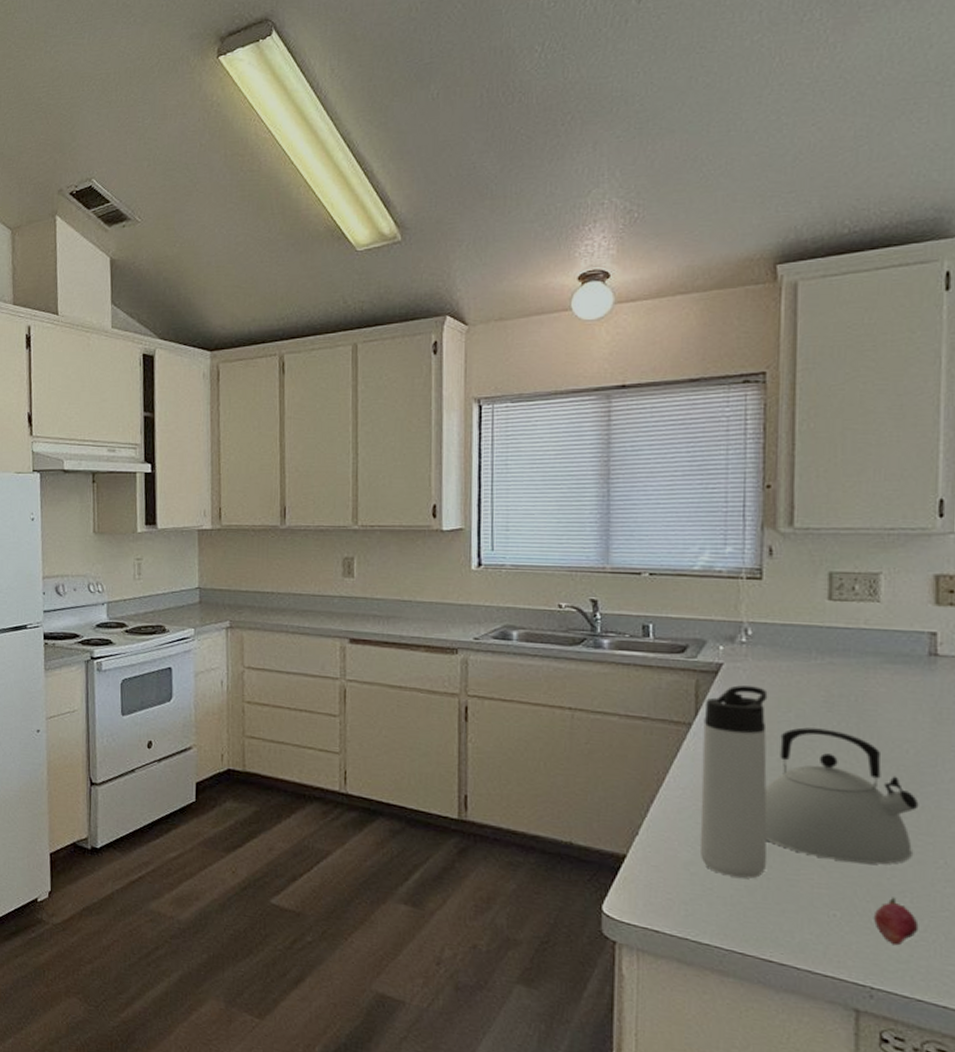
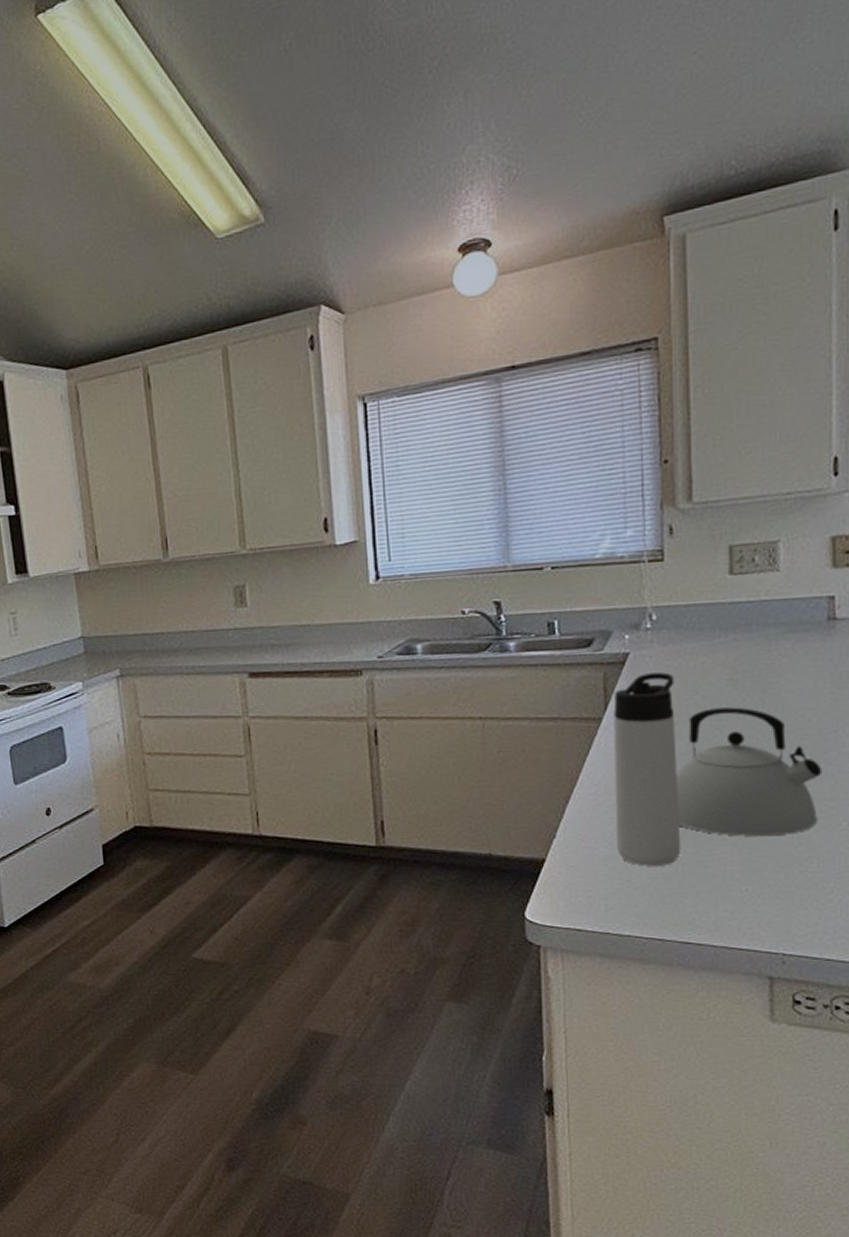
fruit: present [873,897,919,946] -> none [783,864,825,911]

